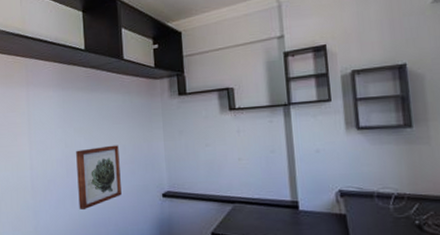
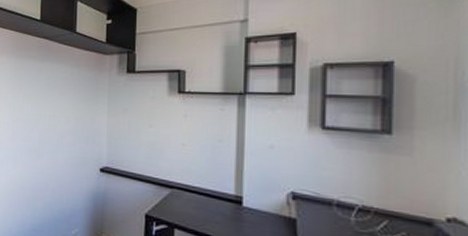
wall art: present [76,145,122,211] -> none [20,115,63,173]

